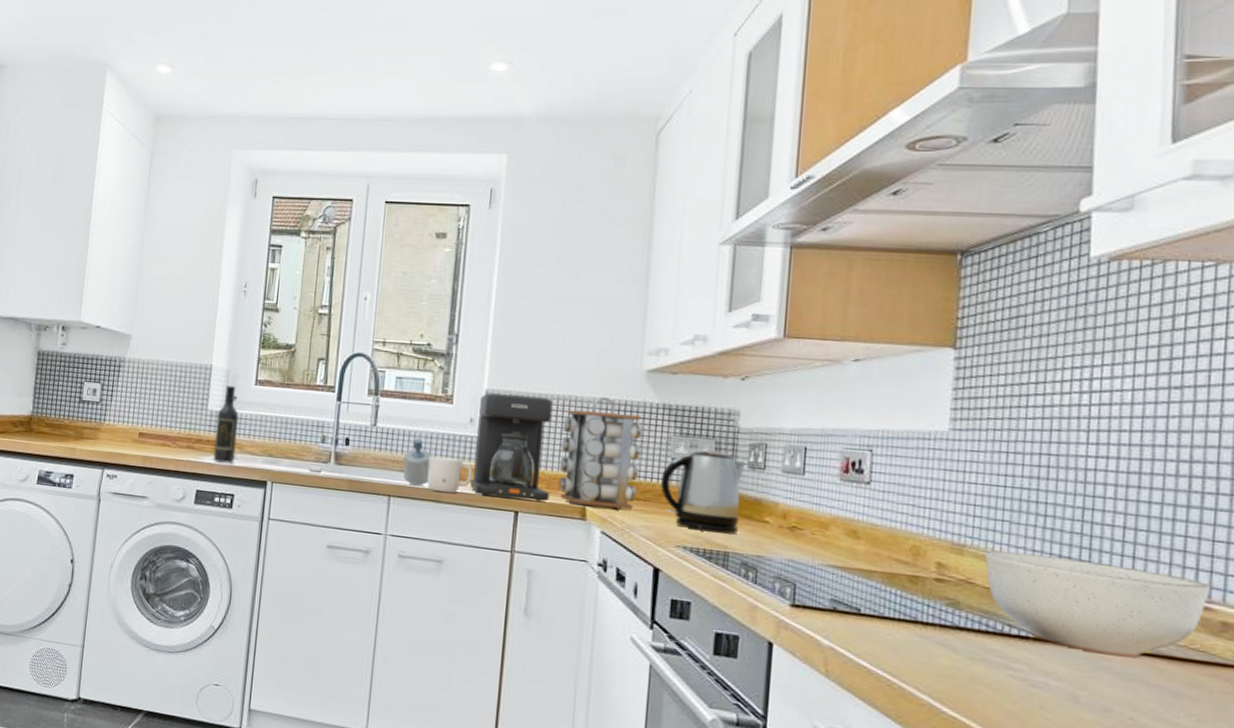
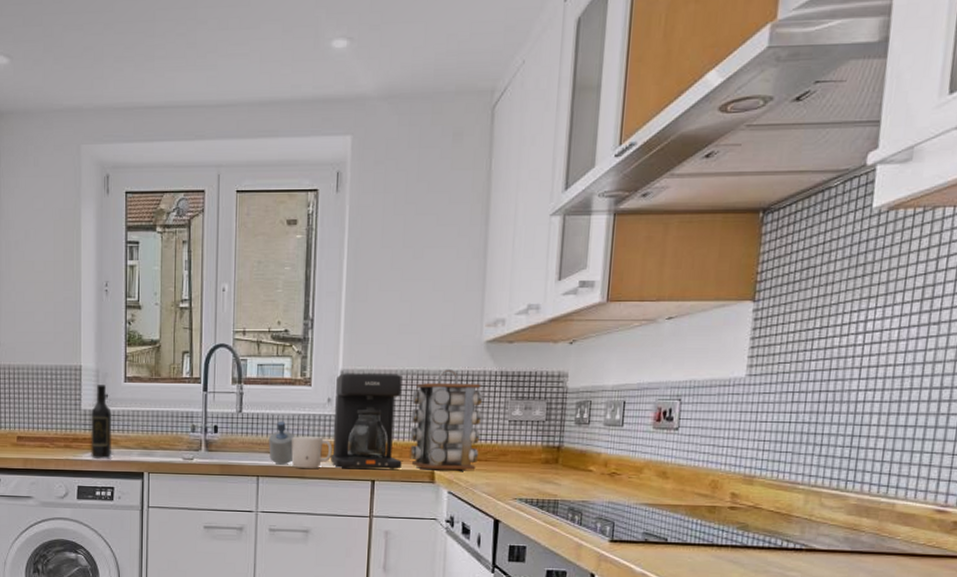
kettle: present [660,450,745,534] -> none [499,411,572,484]
bowl: present [985,550,1212,658] -> none [770,478,949,558]

